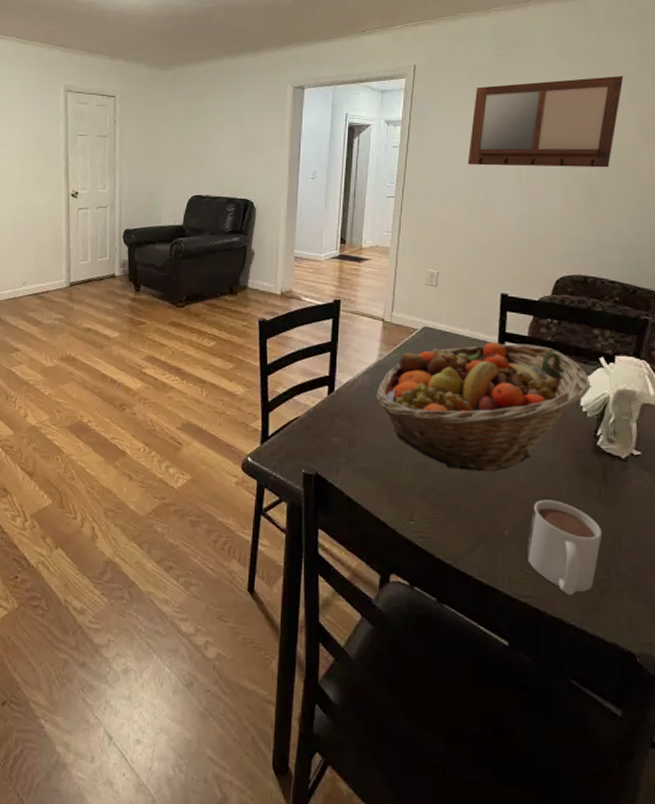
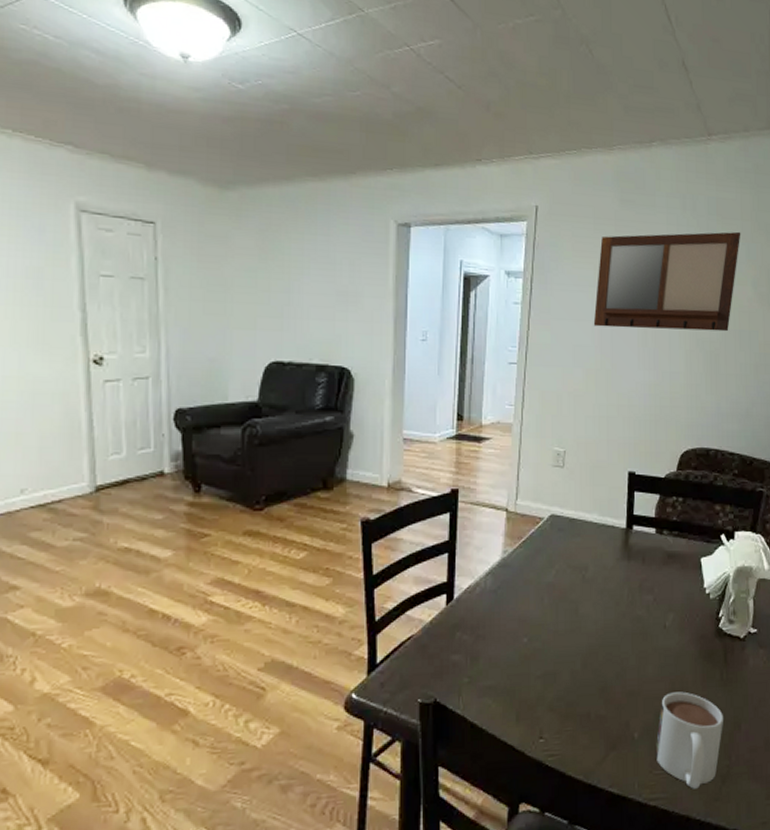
fruit basket: present [376,342,592,473] -> none [500,526,714,674]

